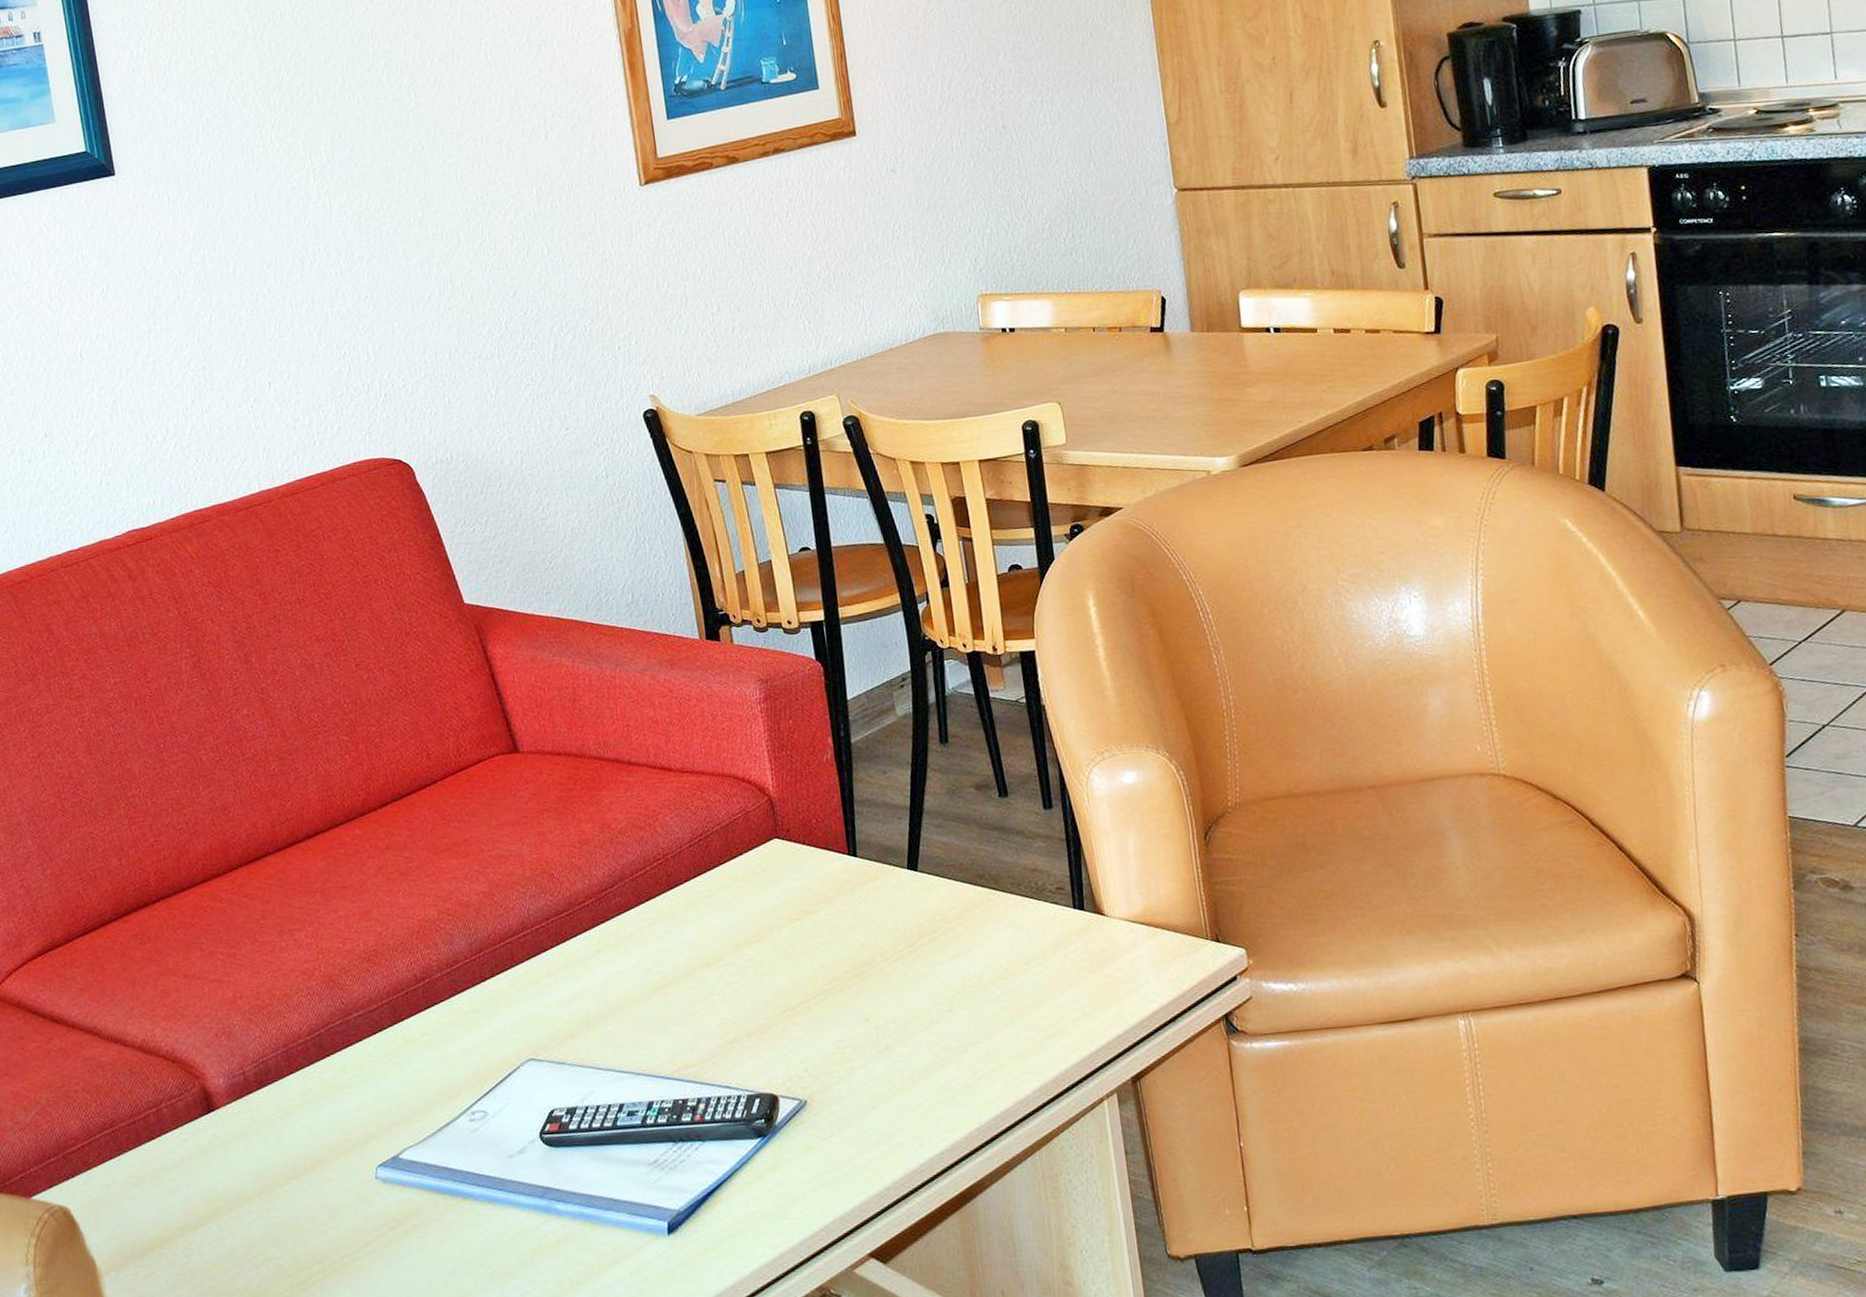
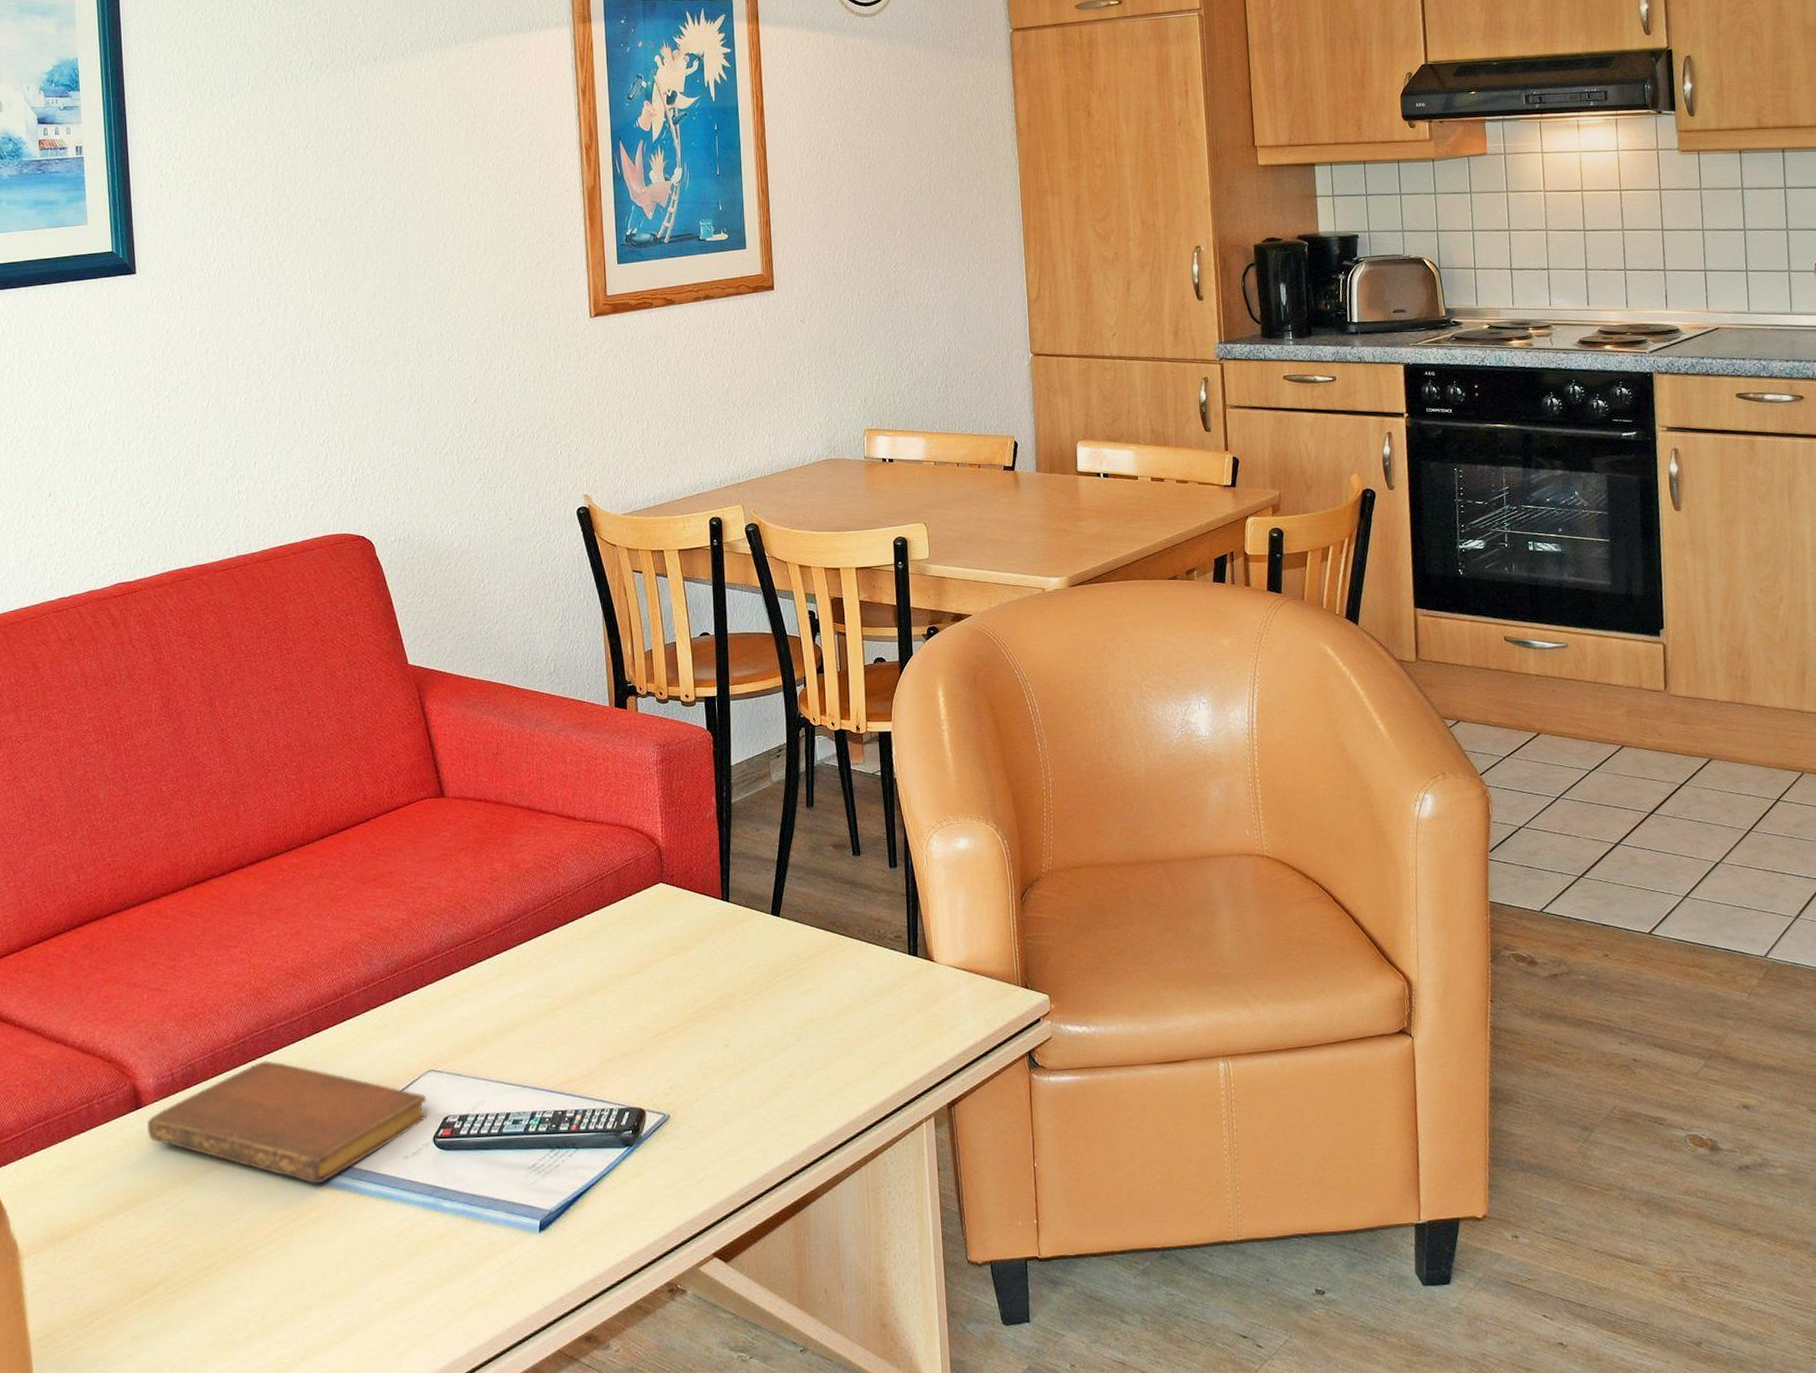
notebook: none [221,1055,530,1189] -> present [147,1061,427,1184]

